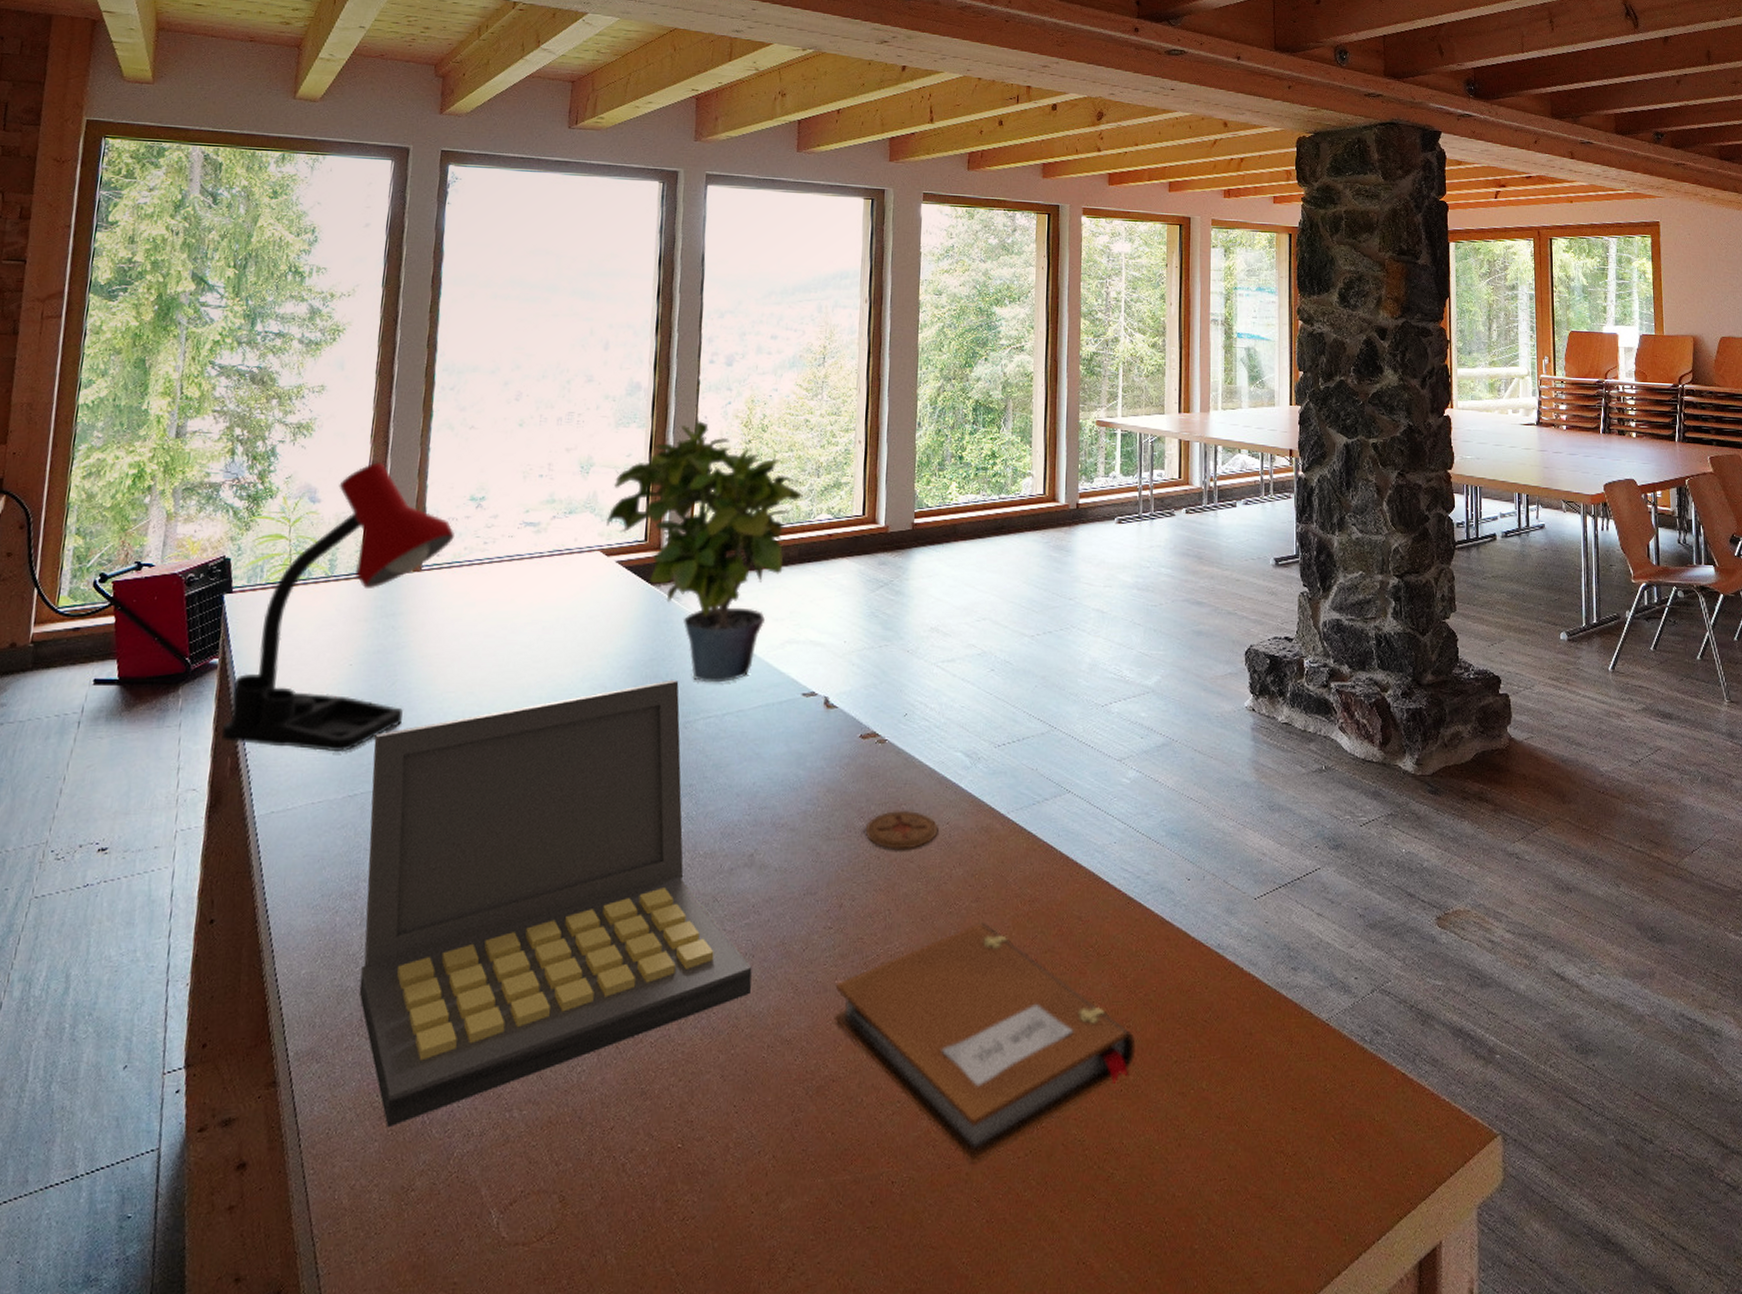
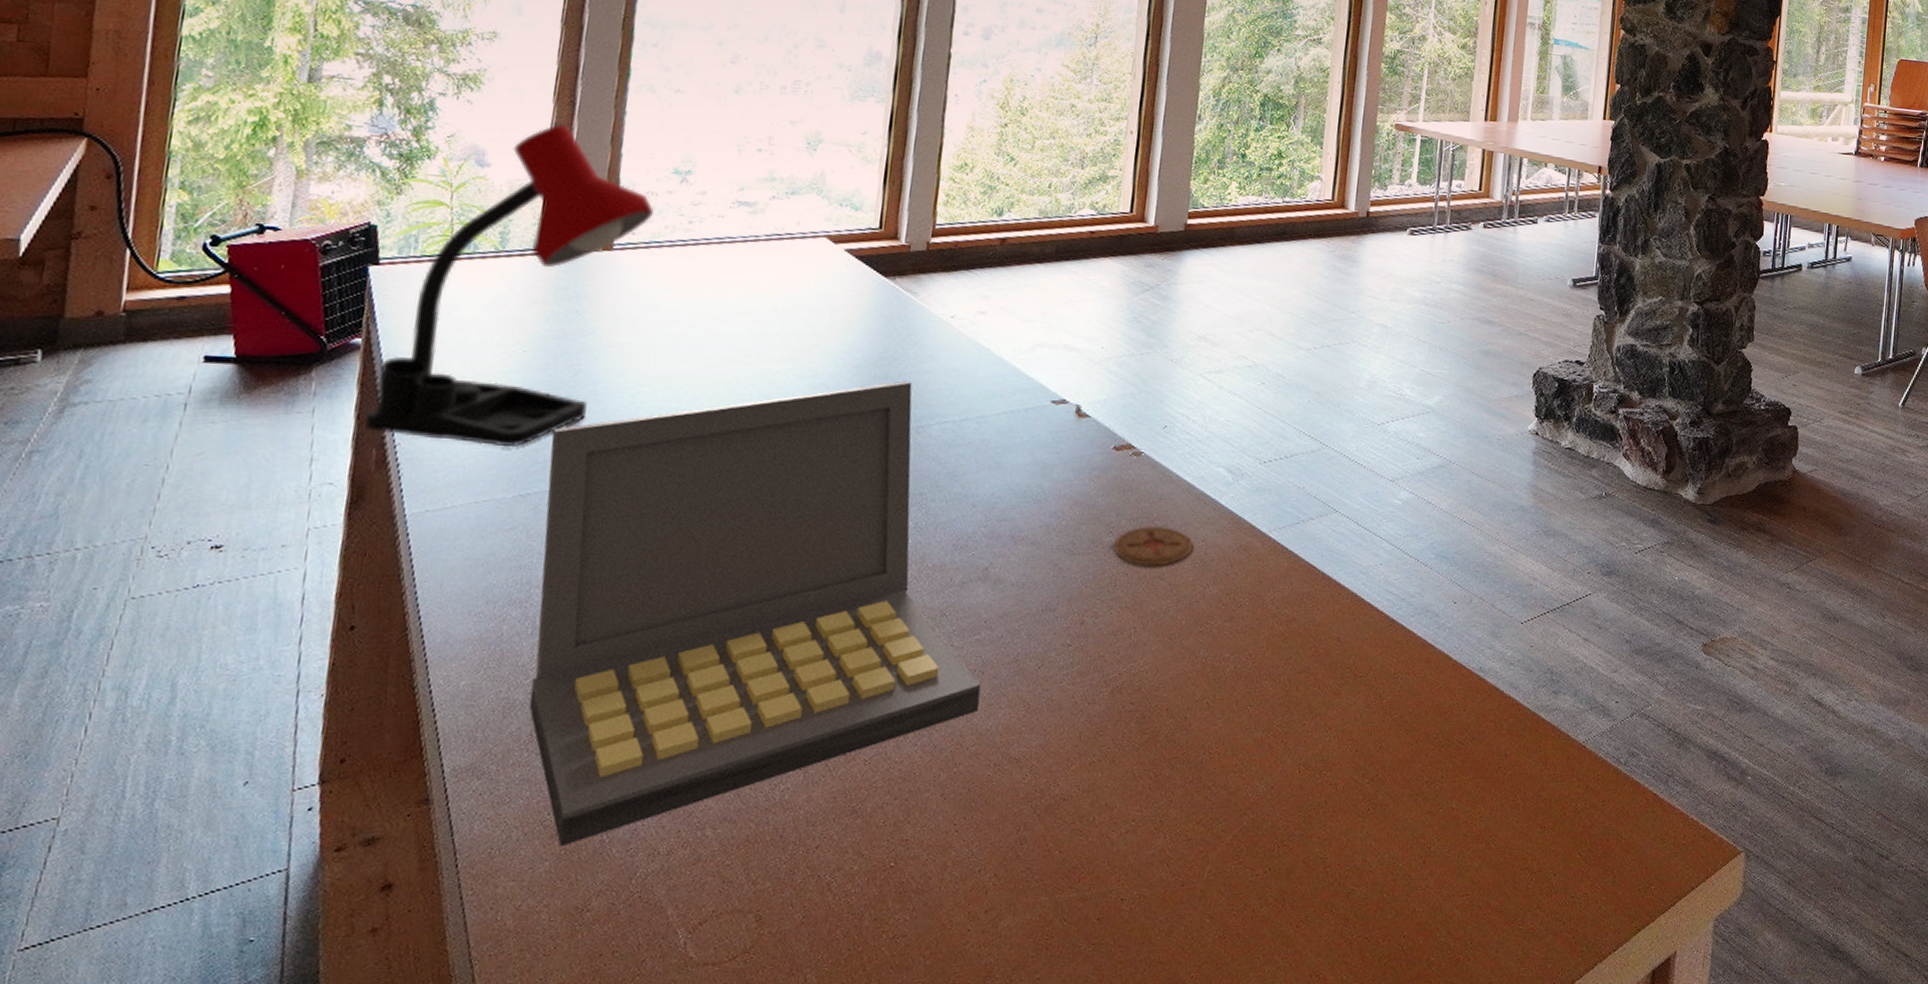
potted plant: present [607,421,804,683] -> none [835,99,1065,386]
notebook: present [833,923,1136,1164] -> none [1067,643,1387,881]

